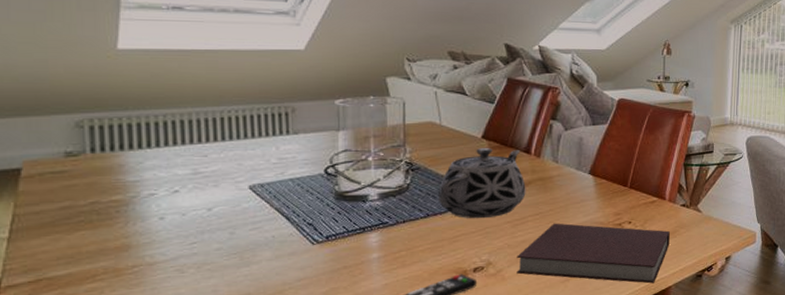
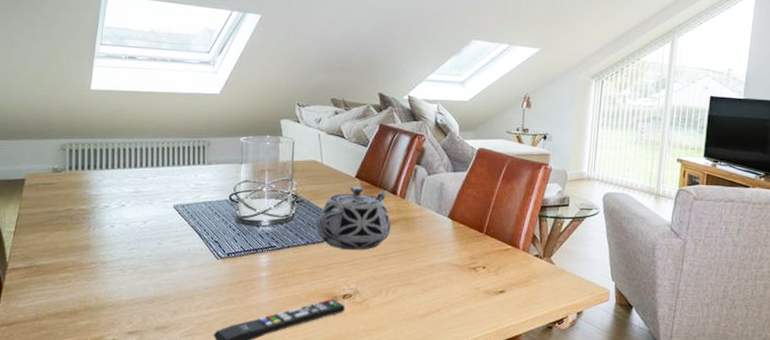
notebook: present [517,223,670,284] -> none [379,261,522,329]

